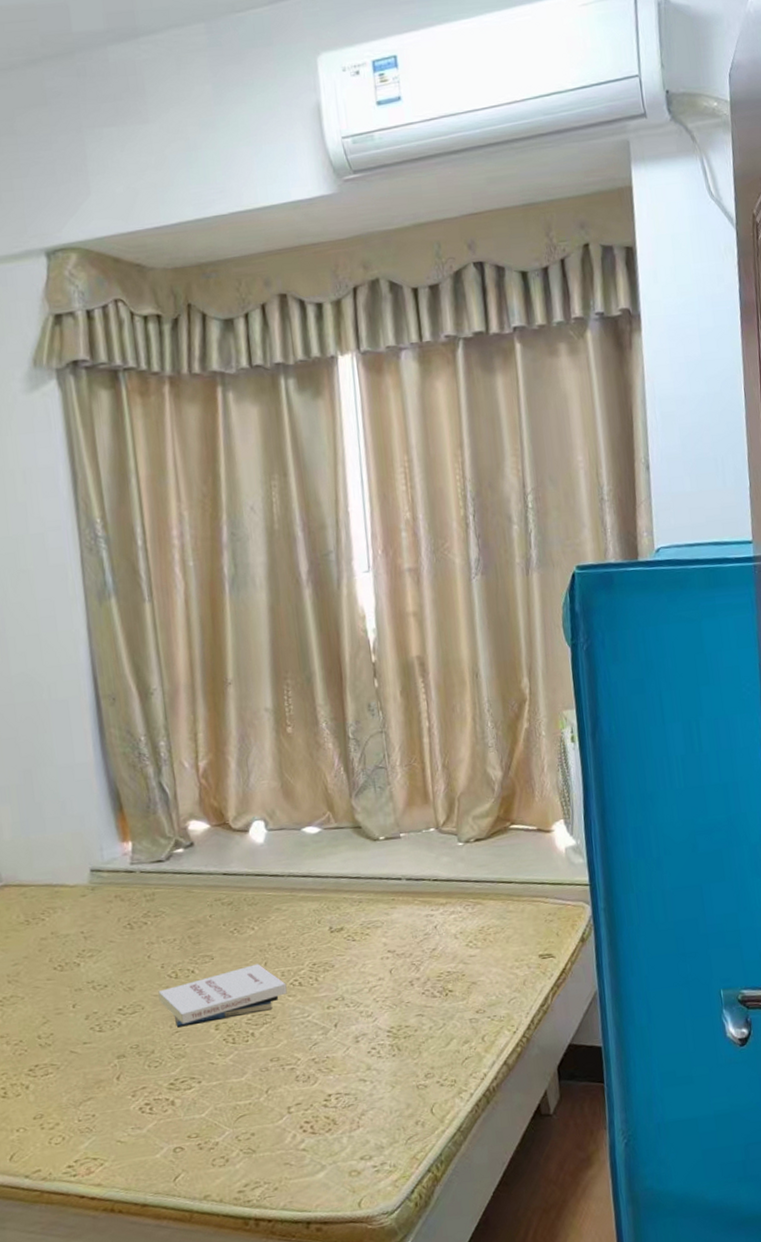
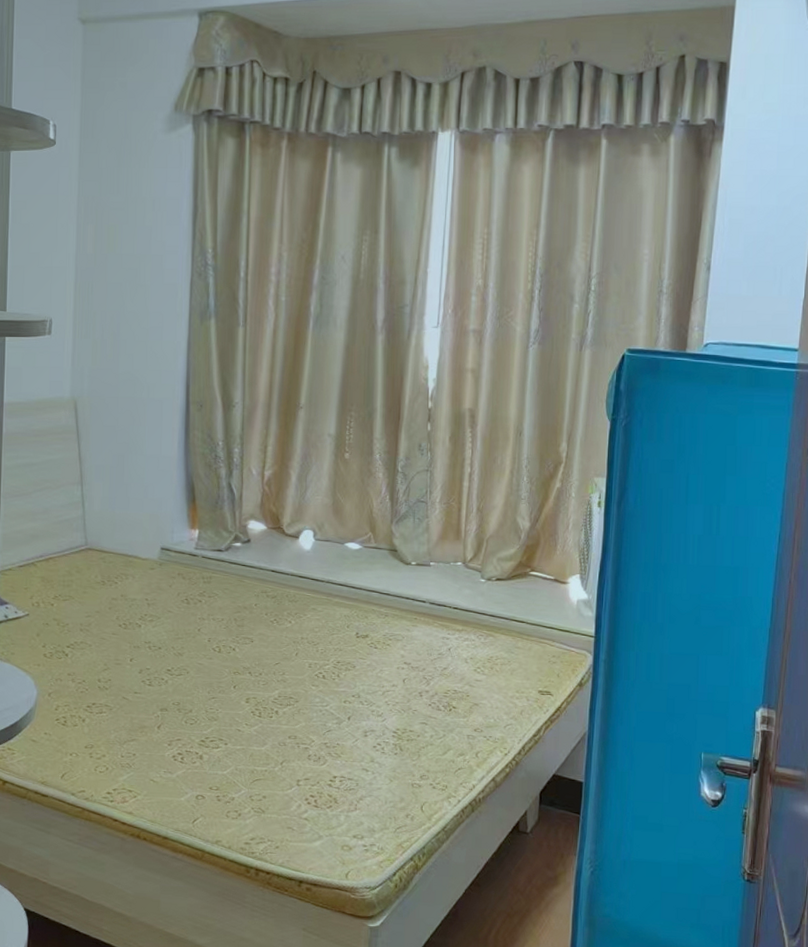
books: present [158,964,287,1028] -> none [202,653,312,695]

